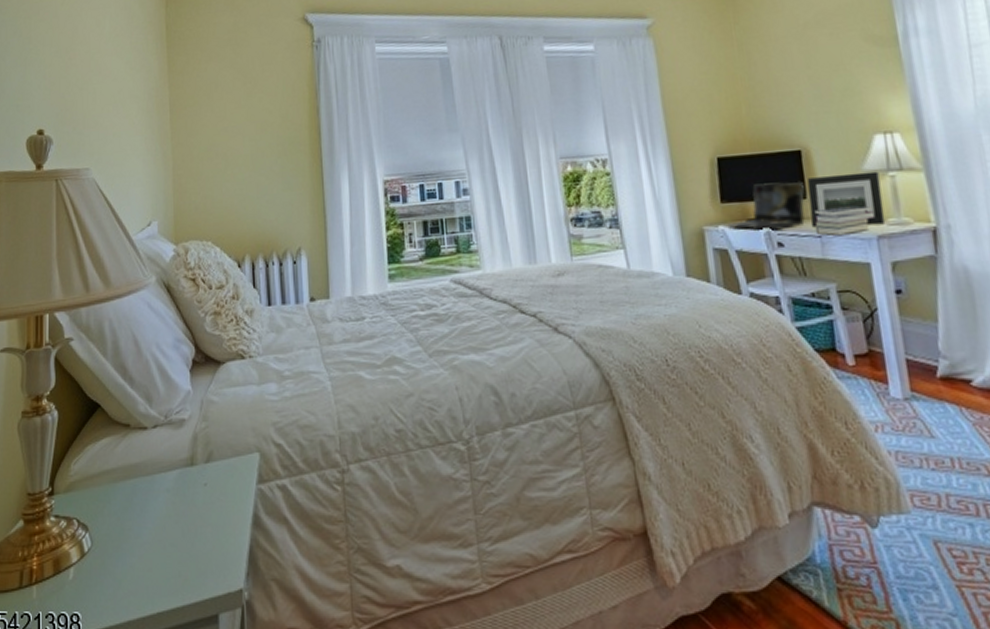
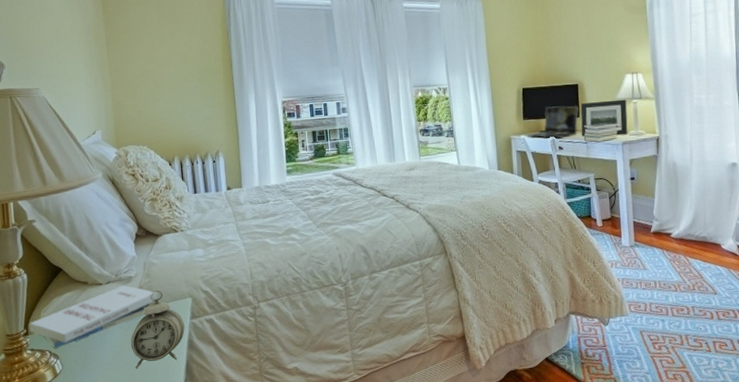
books: none [55,431,216,516] -> present [29,285,158,349]
alarm clock: none [178,439,249,552] -> present [130,290,185,369]

